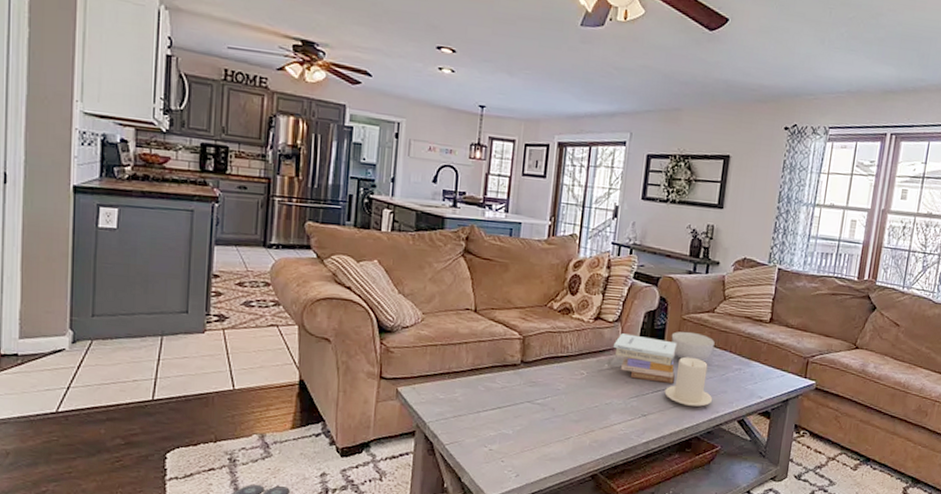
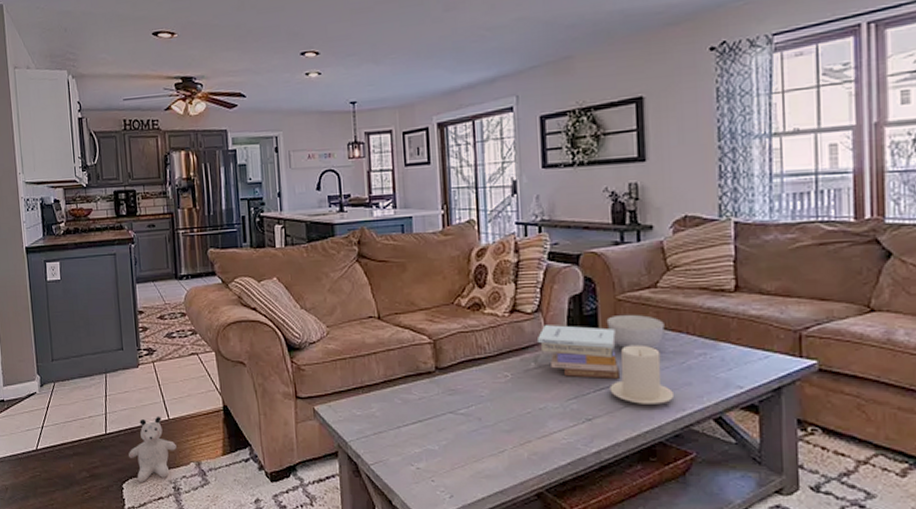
stuffed animal: none [179,385,239,453] -> present [129,416,177,482]

